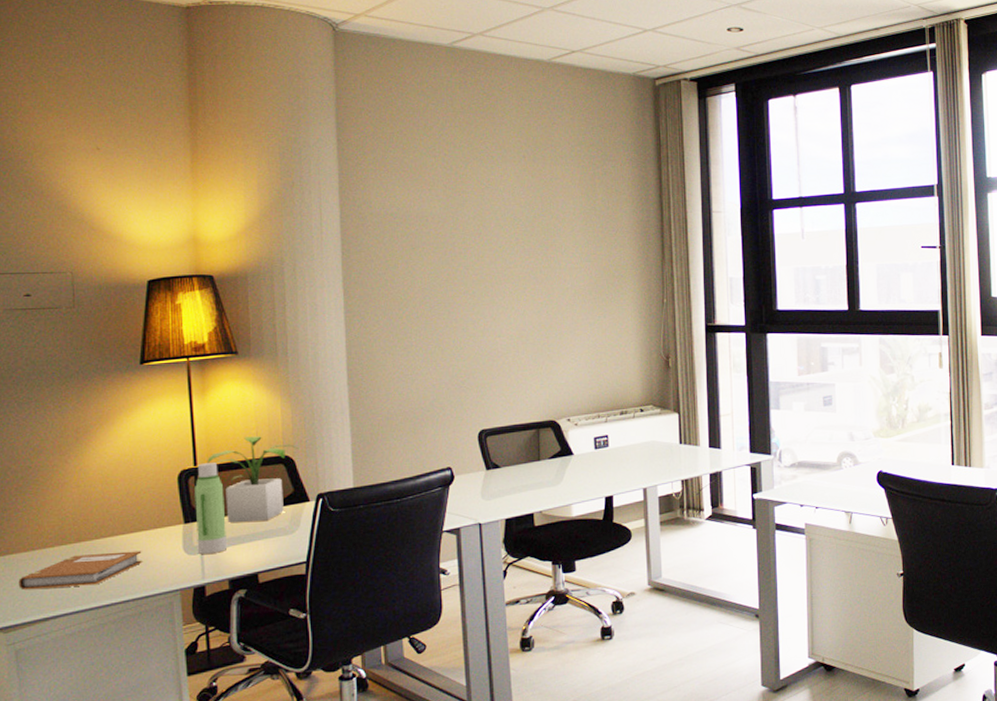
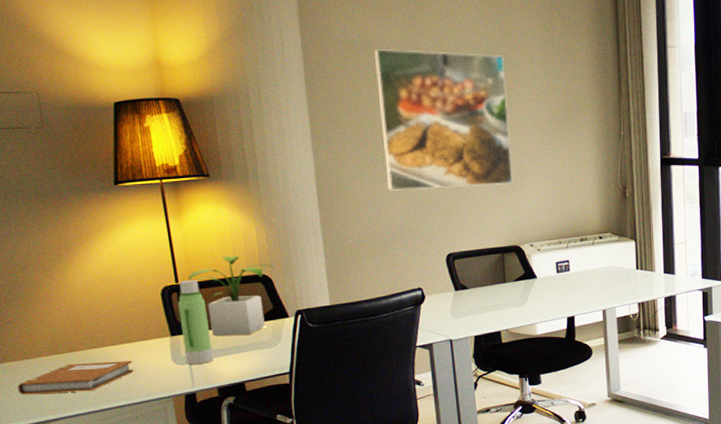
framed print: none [412,221,551,365] -> present [373,49,514,191]

